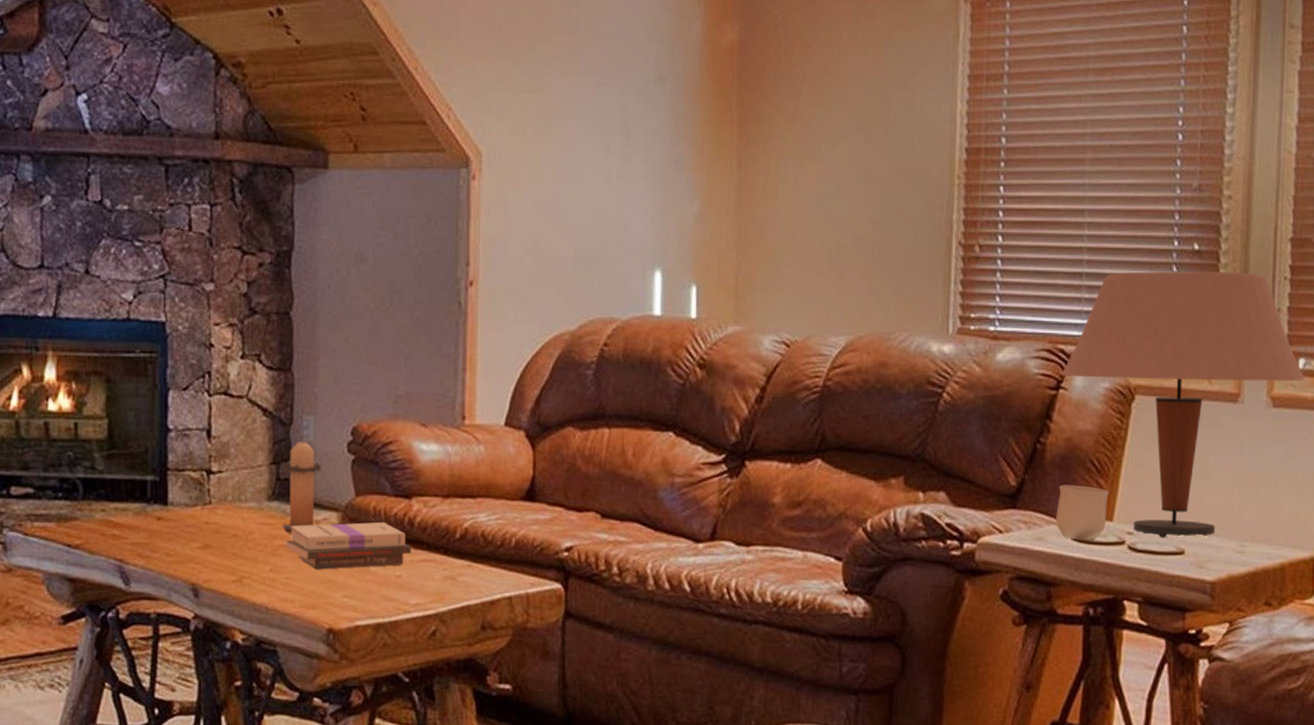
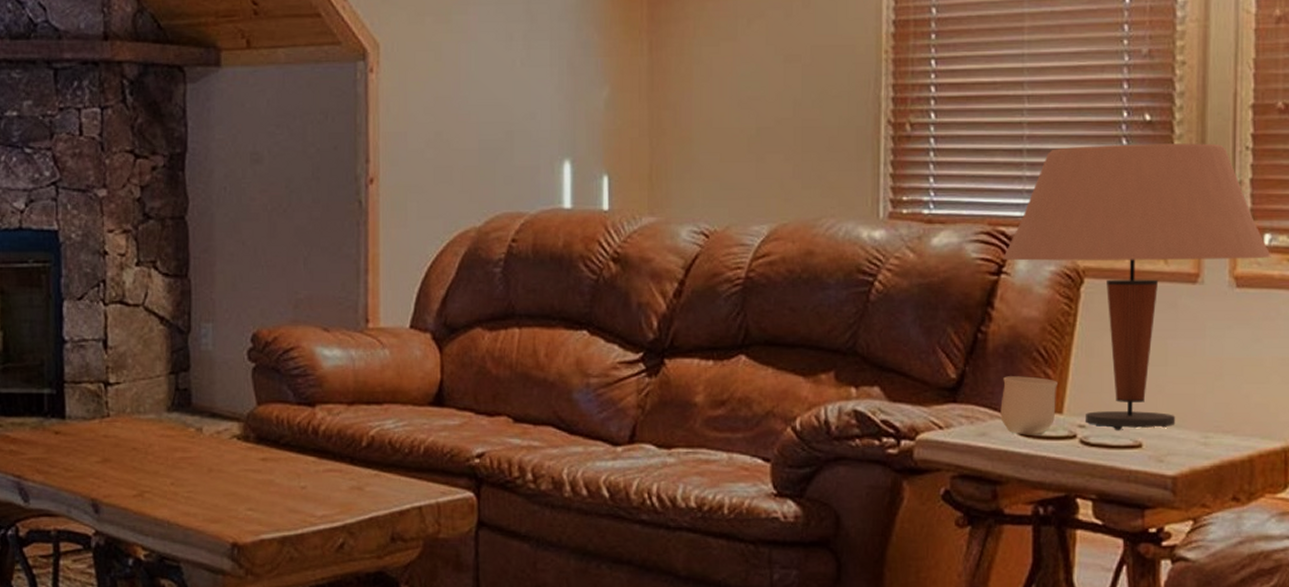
candle: present [281,435,323,534] -> none [180,343,223,446]
books: present [285,522,411,570] -> none [186,431,316,482]

